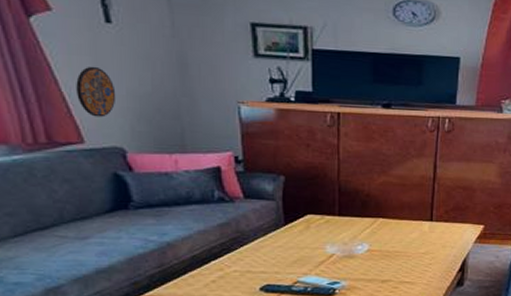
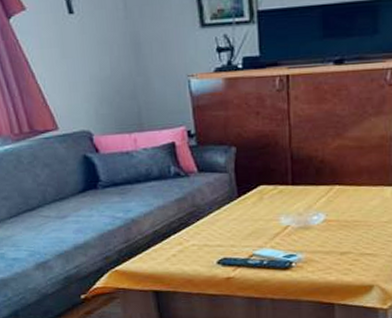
manhole cover: present [76,66,116,118] -> none [48,56,82,105]

